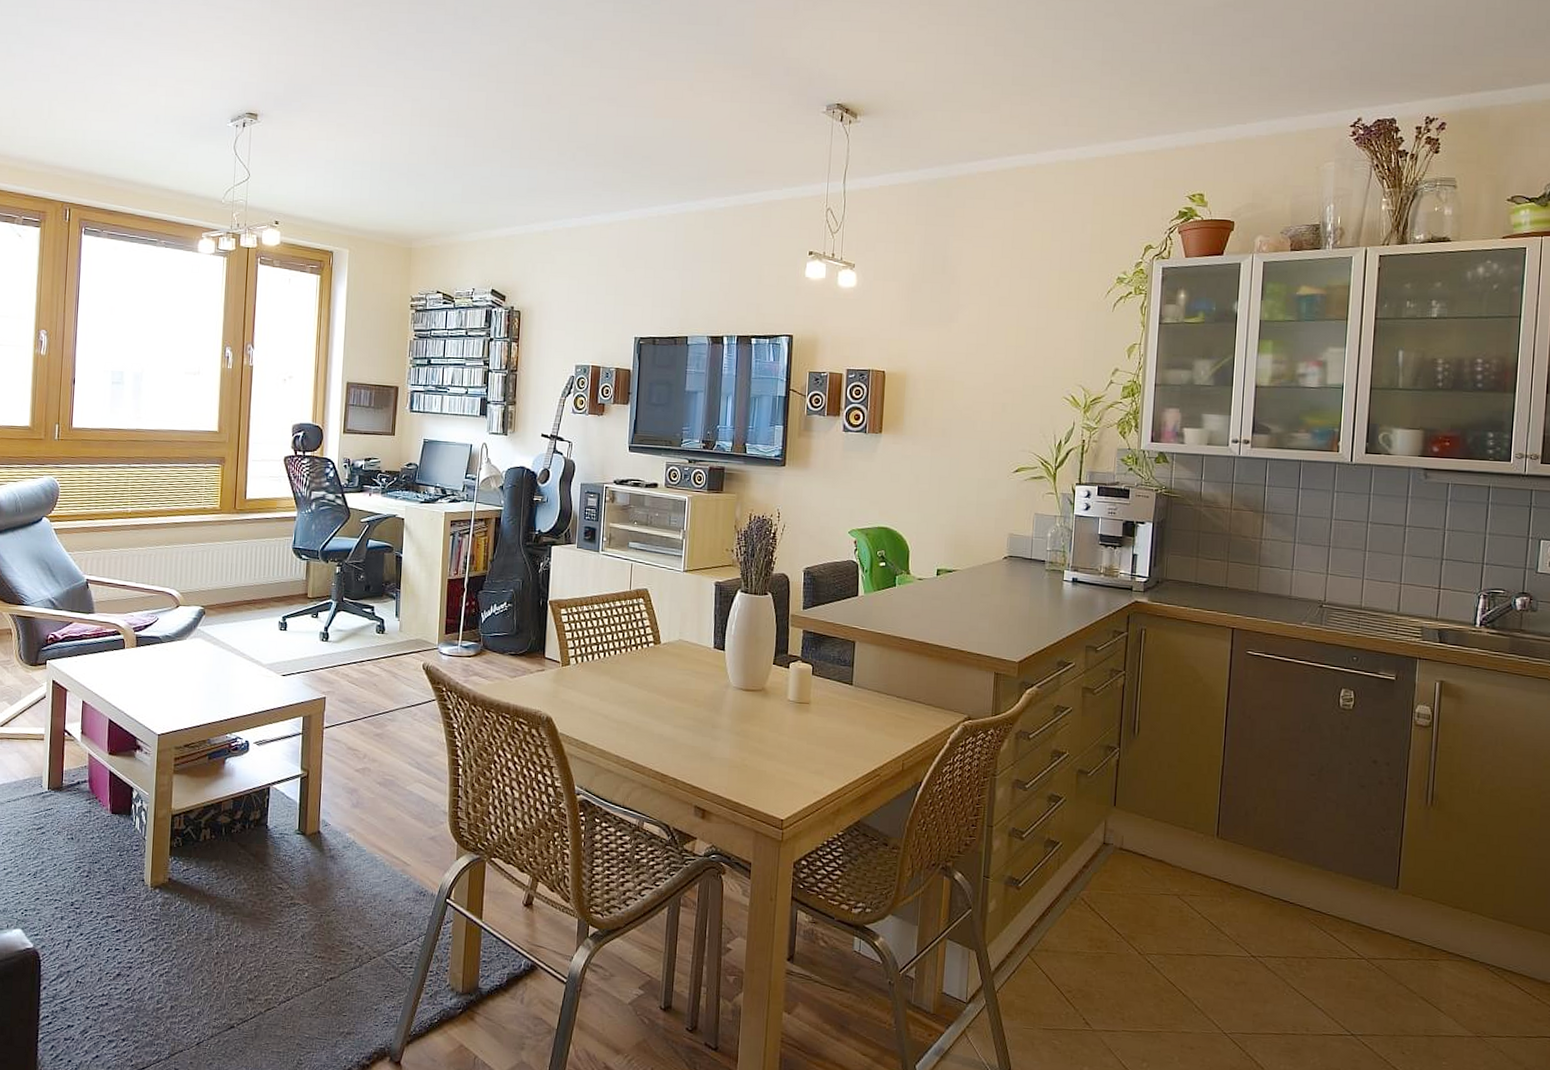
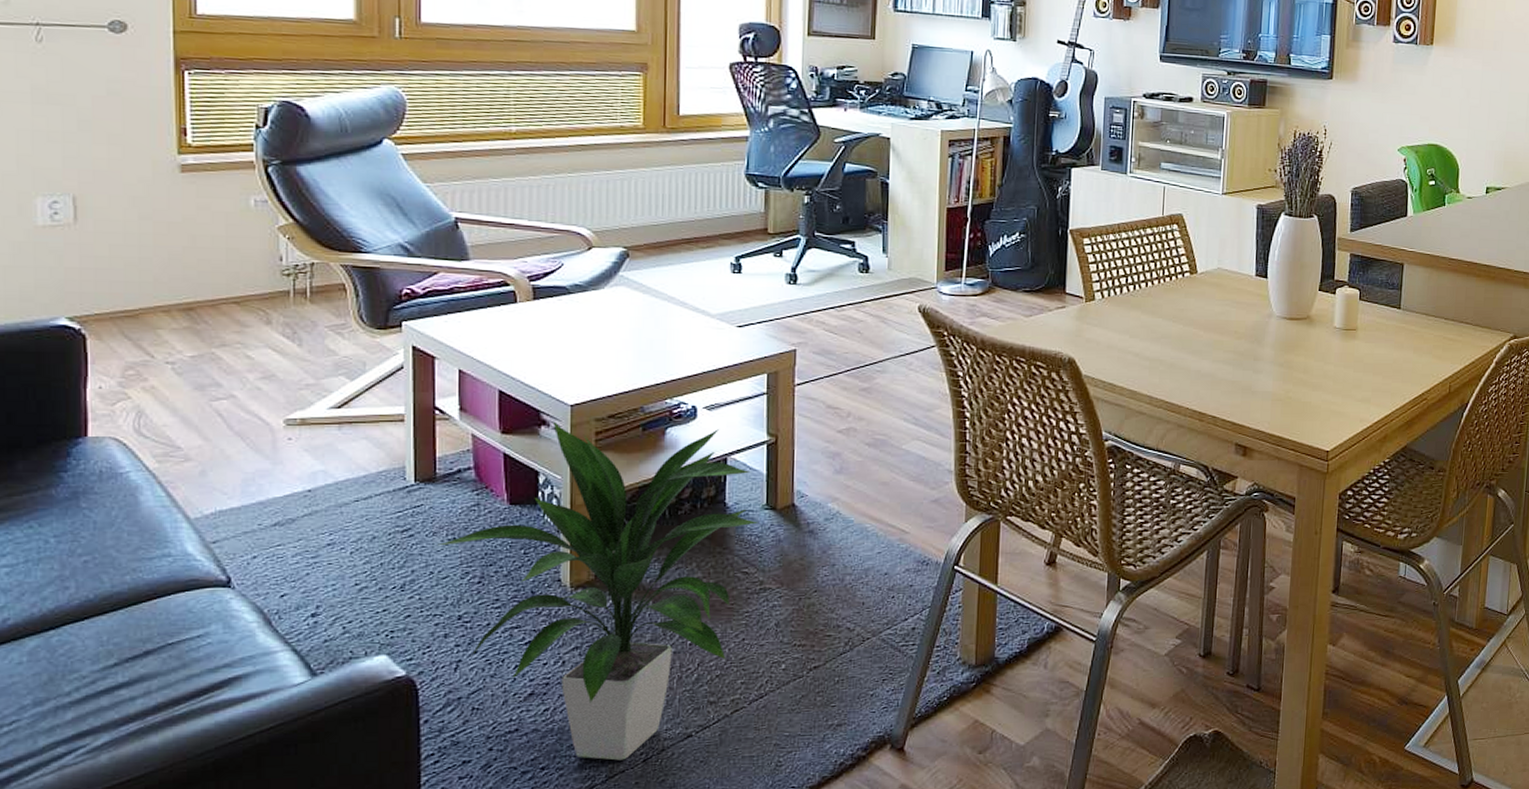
indoor plant: none [60,747,292,1041] -> present [437,421,758,761]

